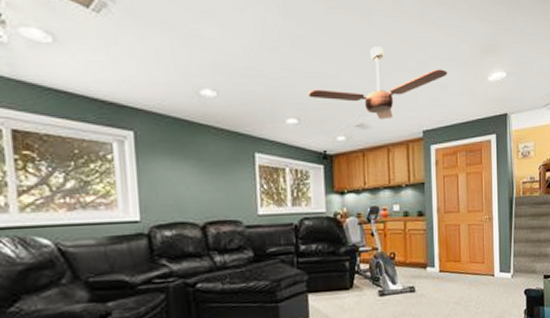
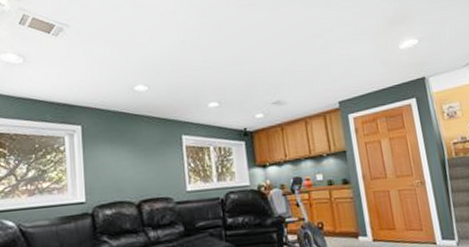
ceiling fan: present [307,46,448,120] -> none [226,32,358,96]

